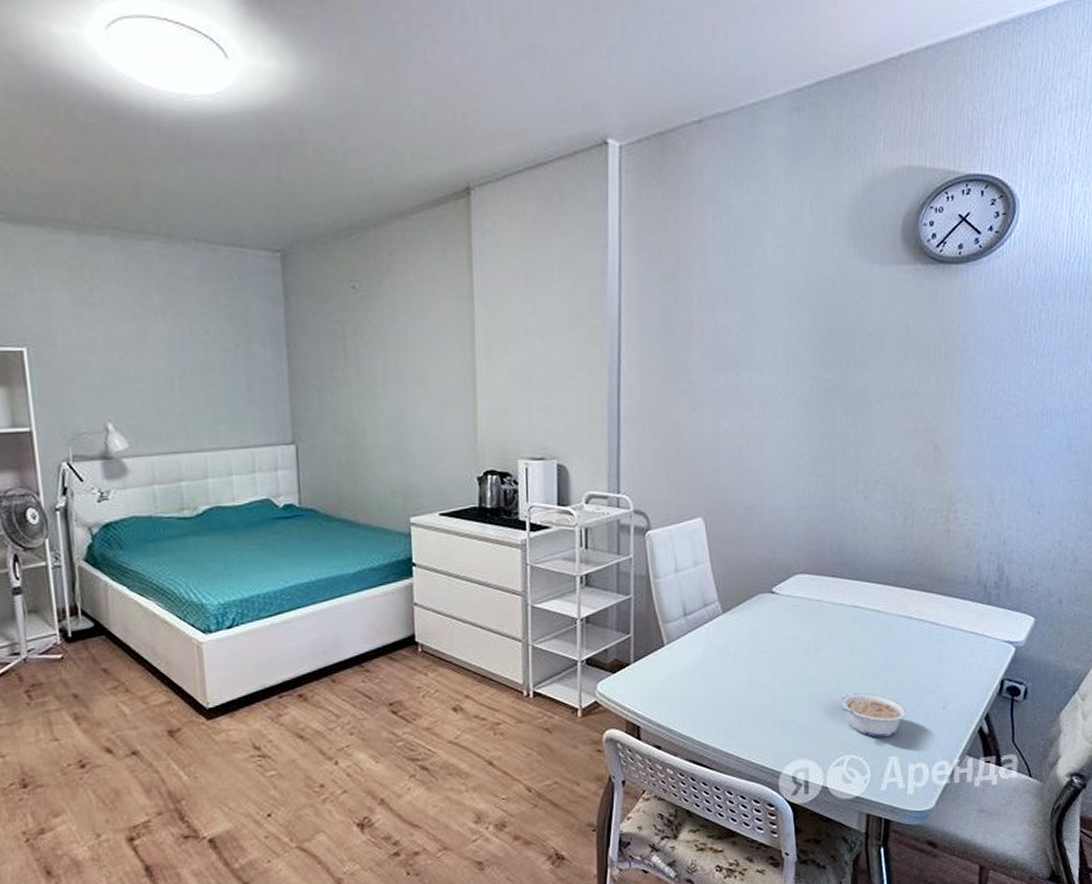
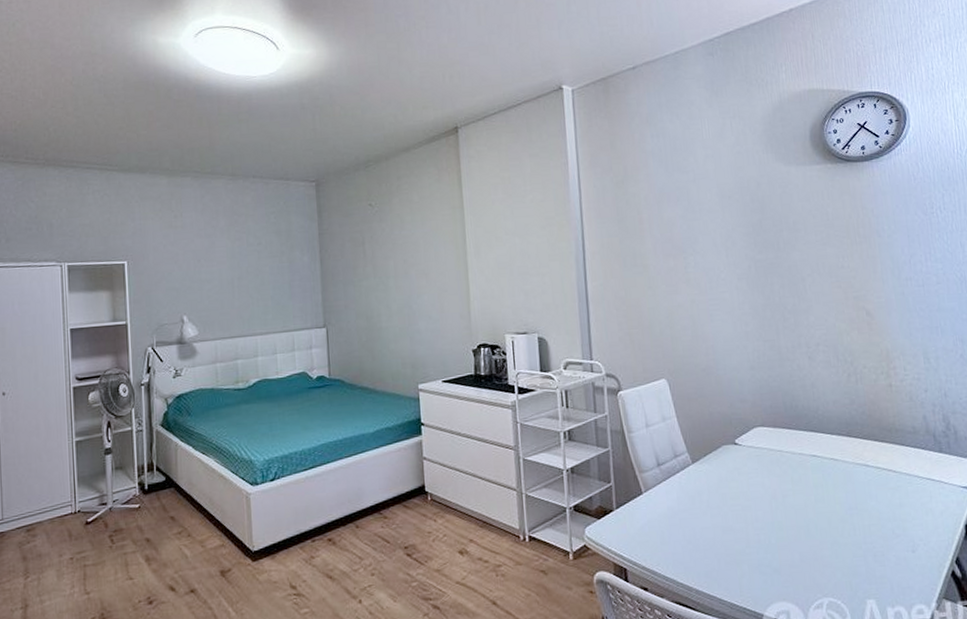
legume: present [840,692,908,737] -> none [811,536,878,580]

